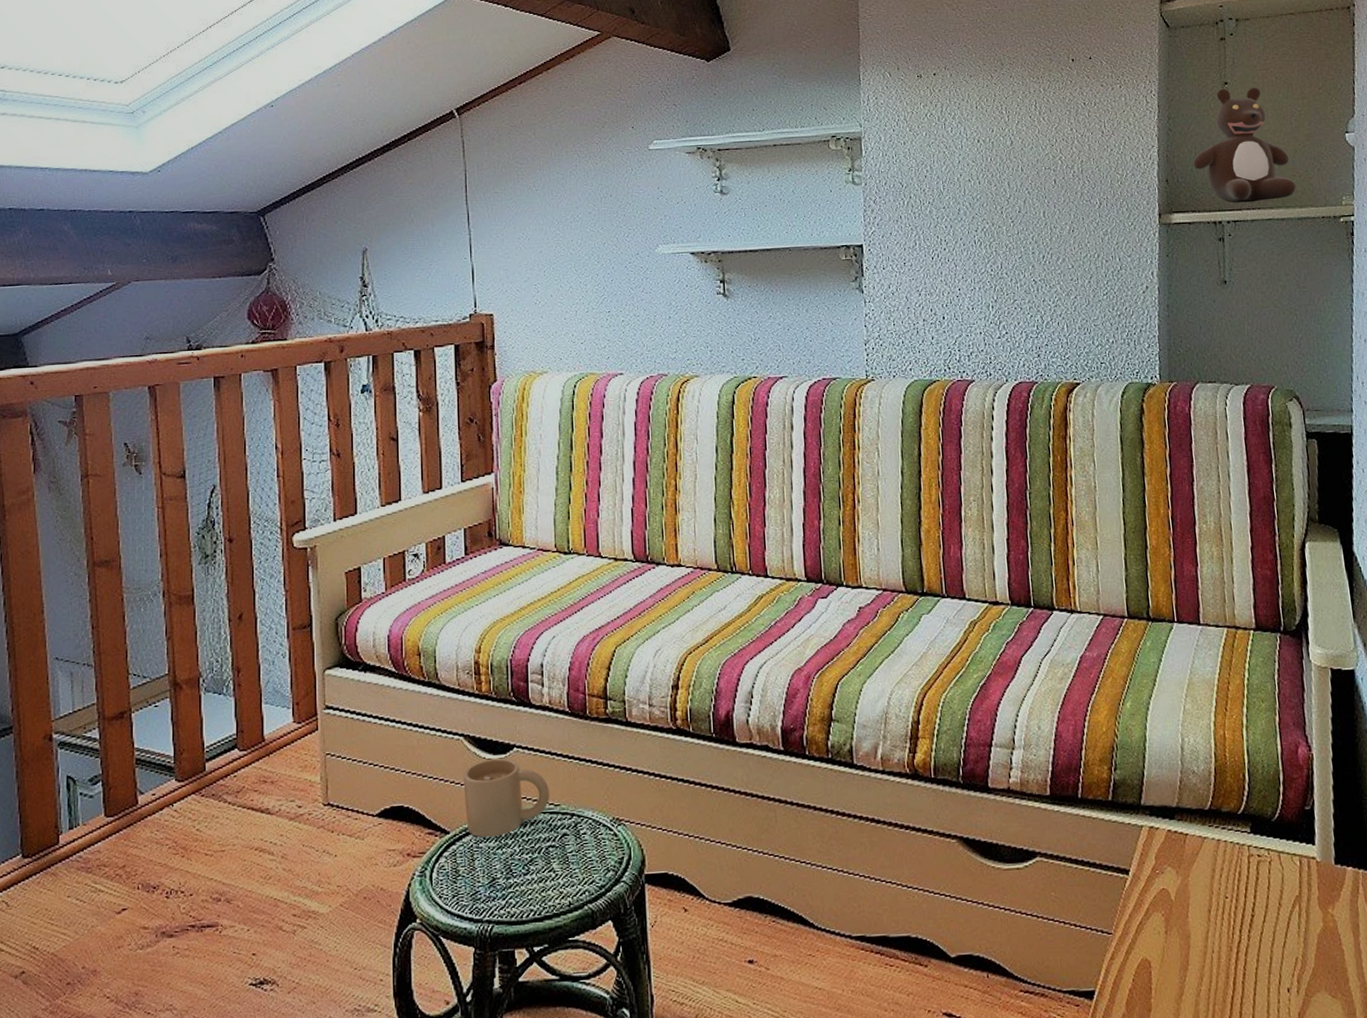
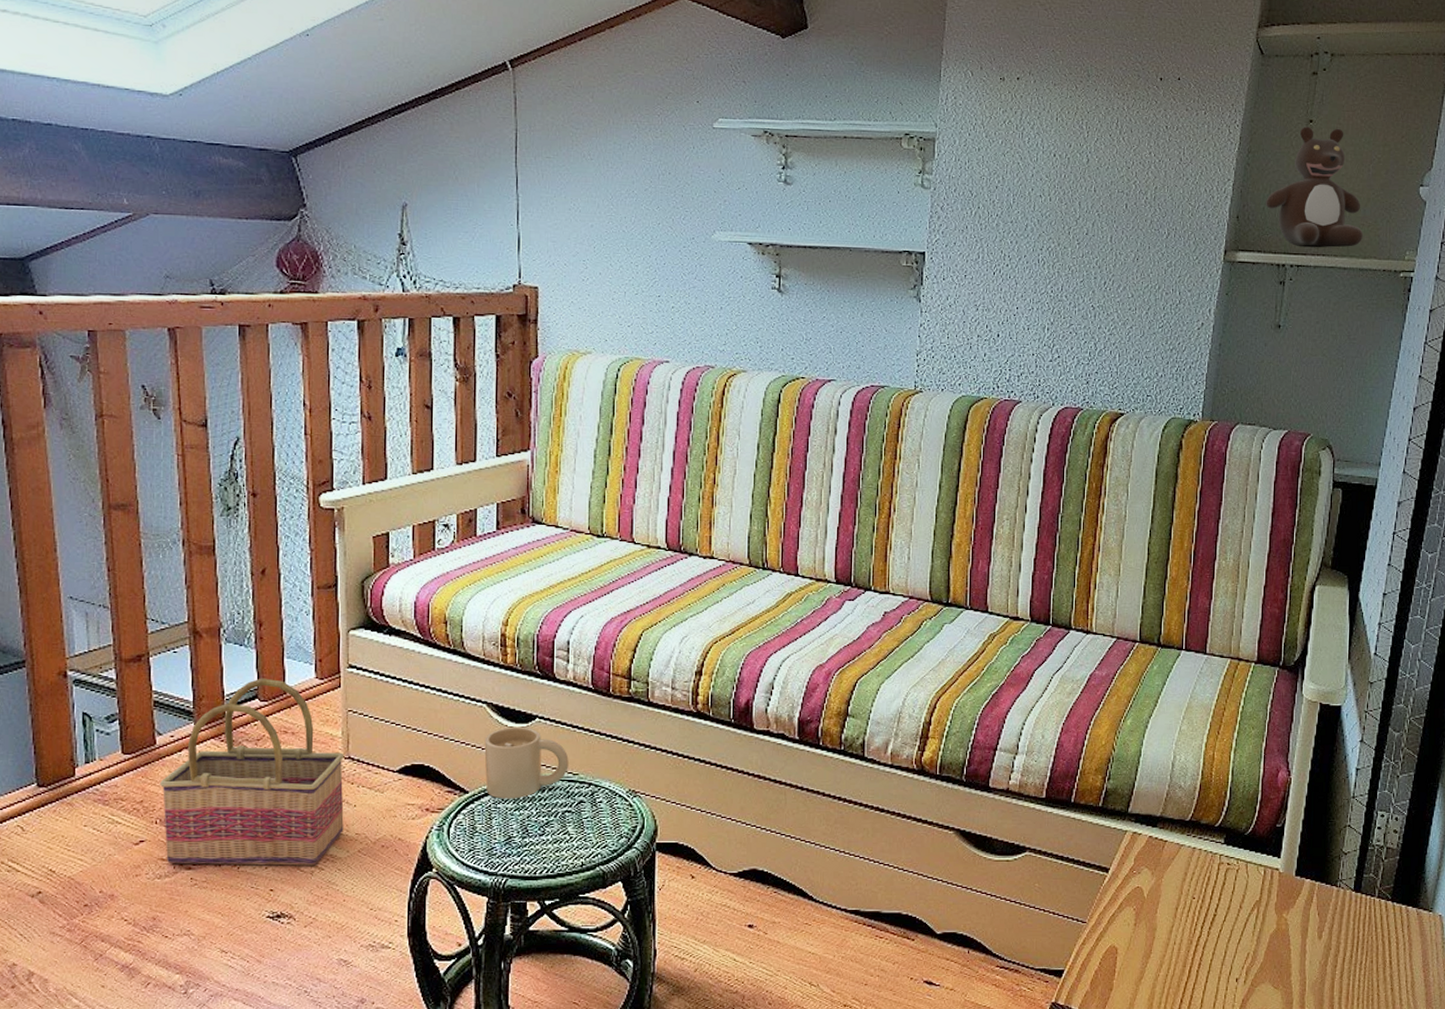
basket: none [142,726,325,932] -> present [160,678,345,866]

